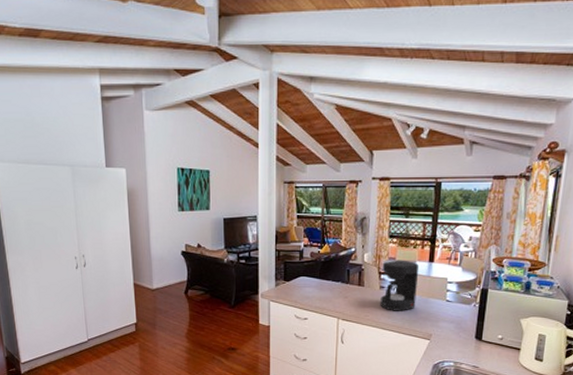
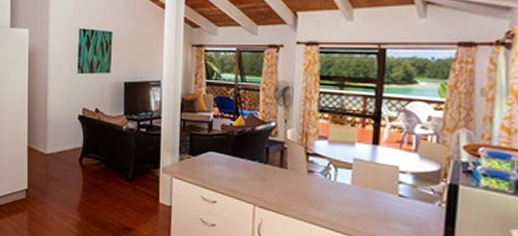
coffee maker: present [380,260,420,311] -> none [308,139,360,204]

